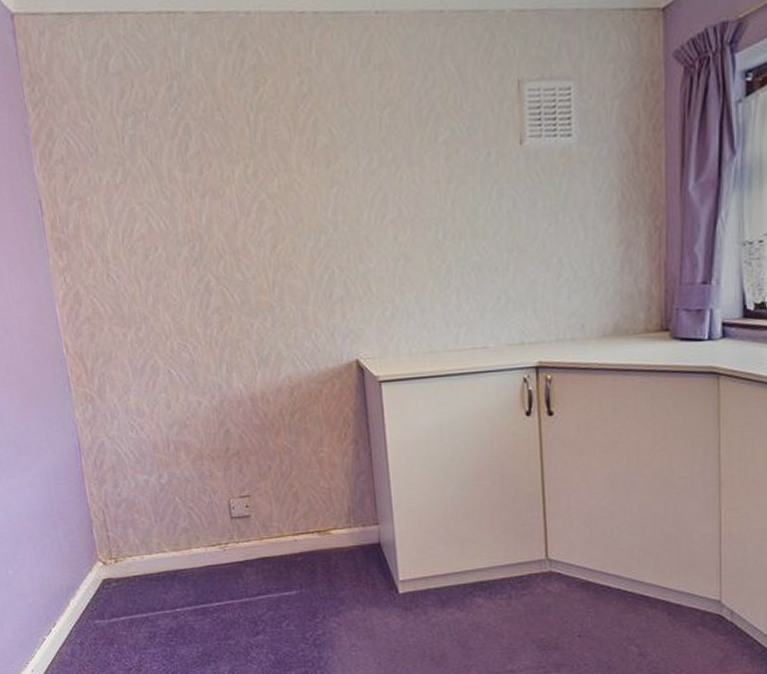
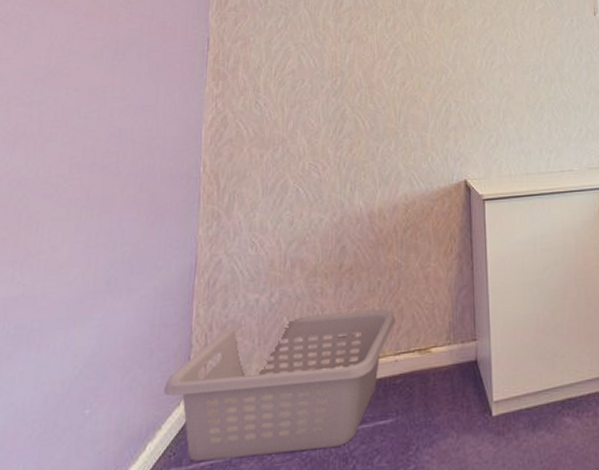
laundry basket: none [74,492,291,616] -> present [164,309,395,461]

